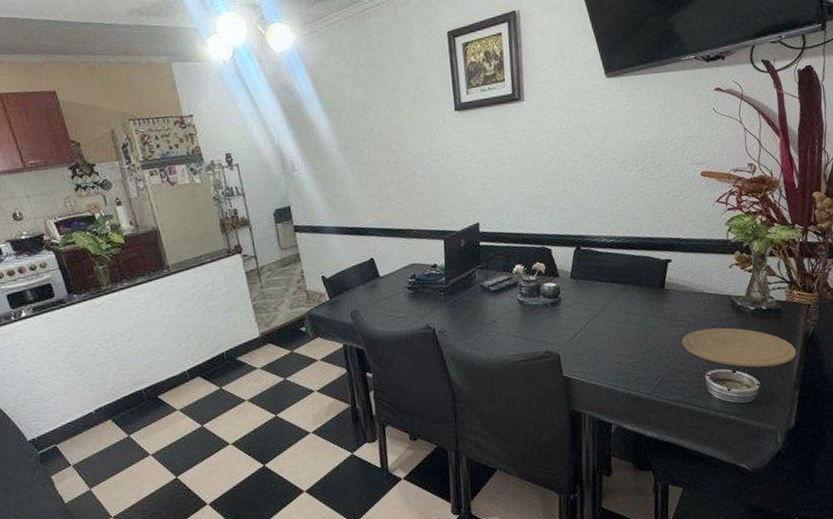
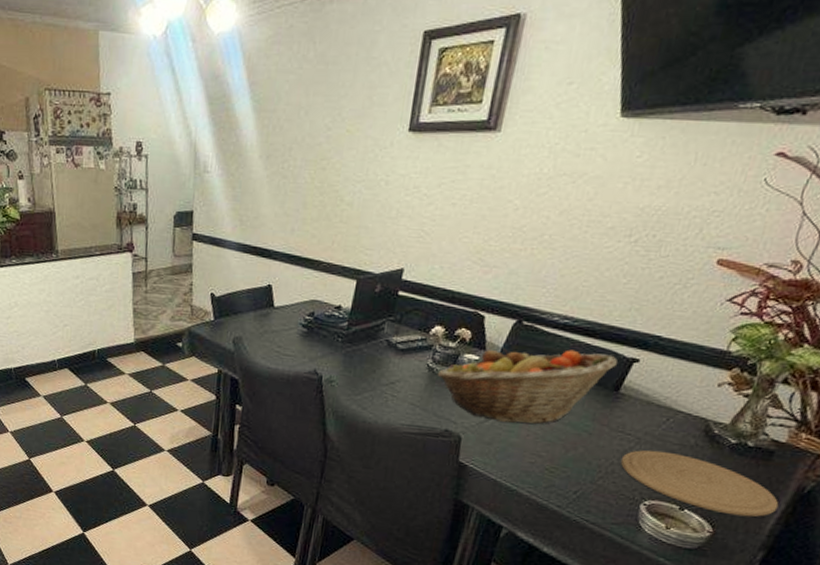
fruit basket: none [527,260,657,335] -> present [437,348,617,425]

